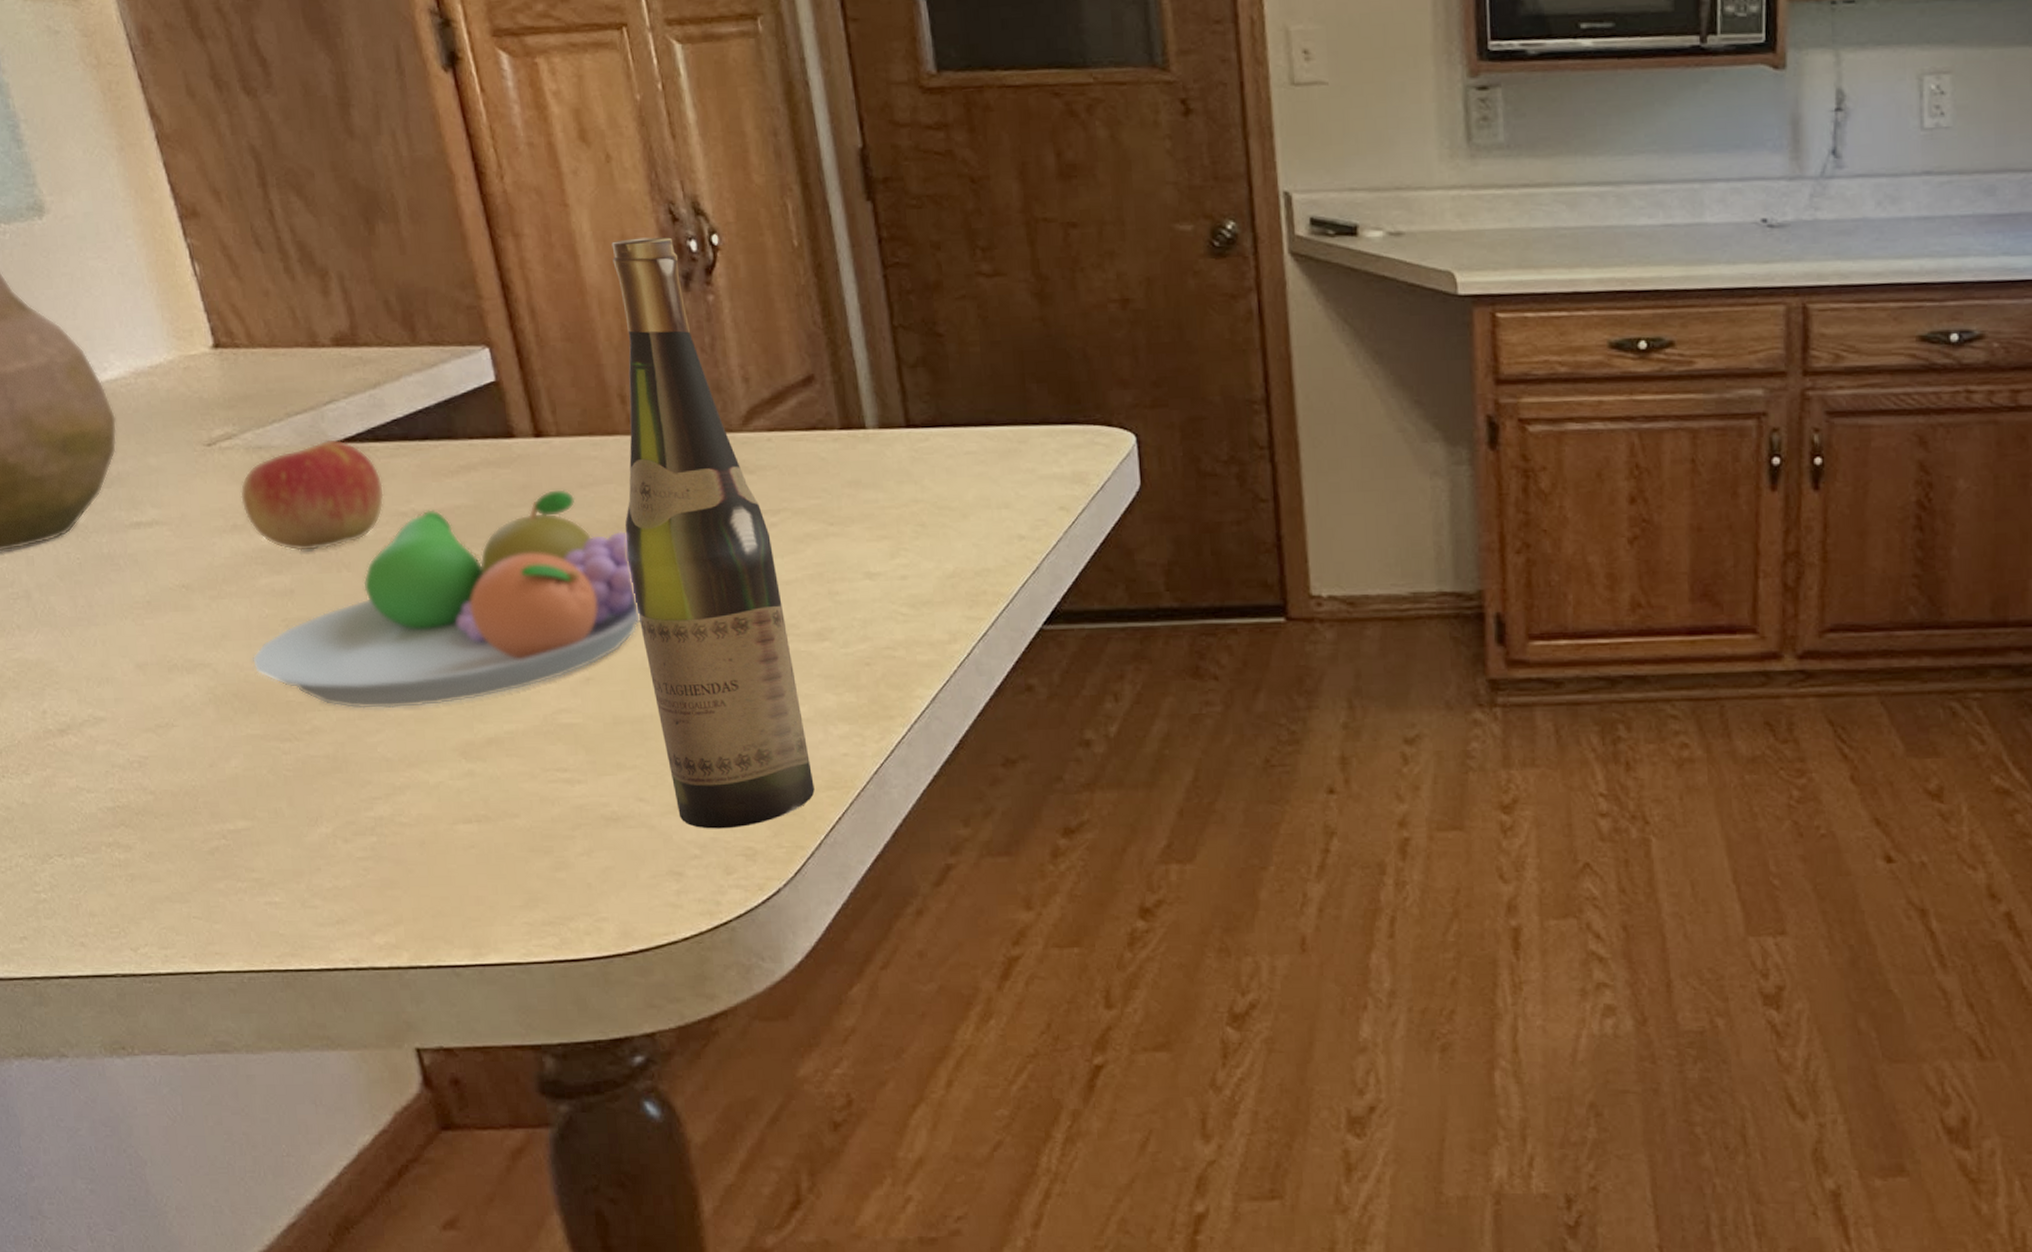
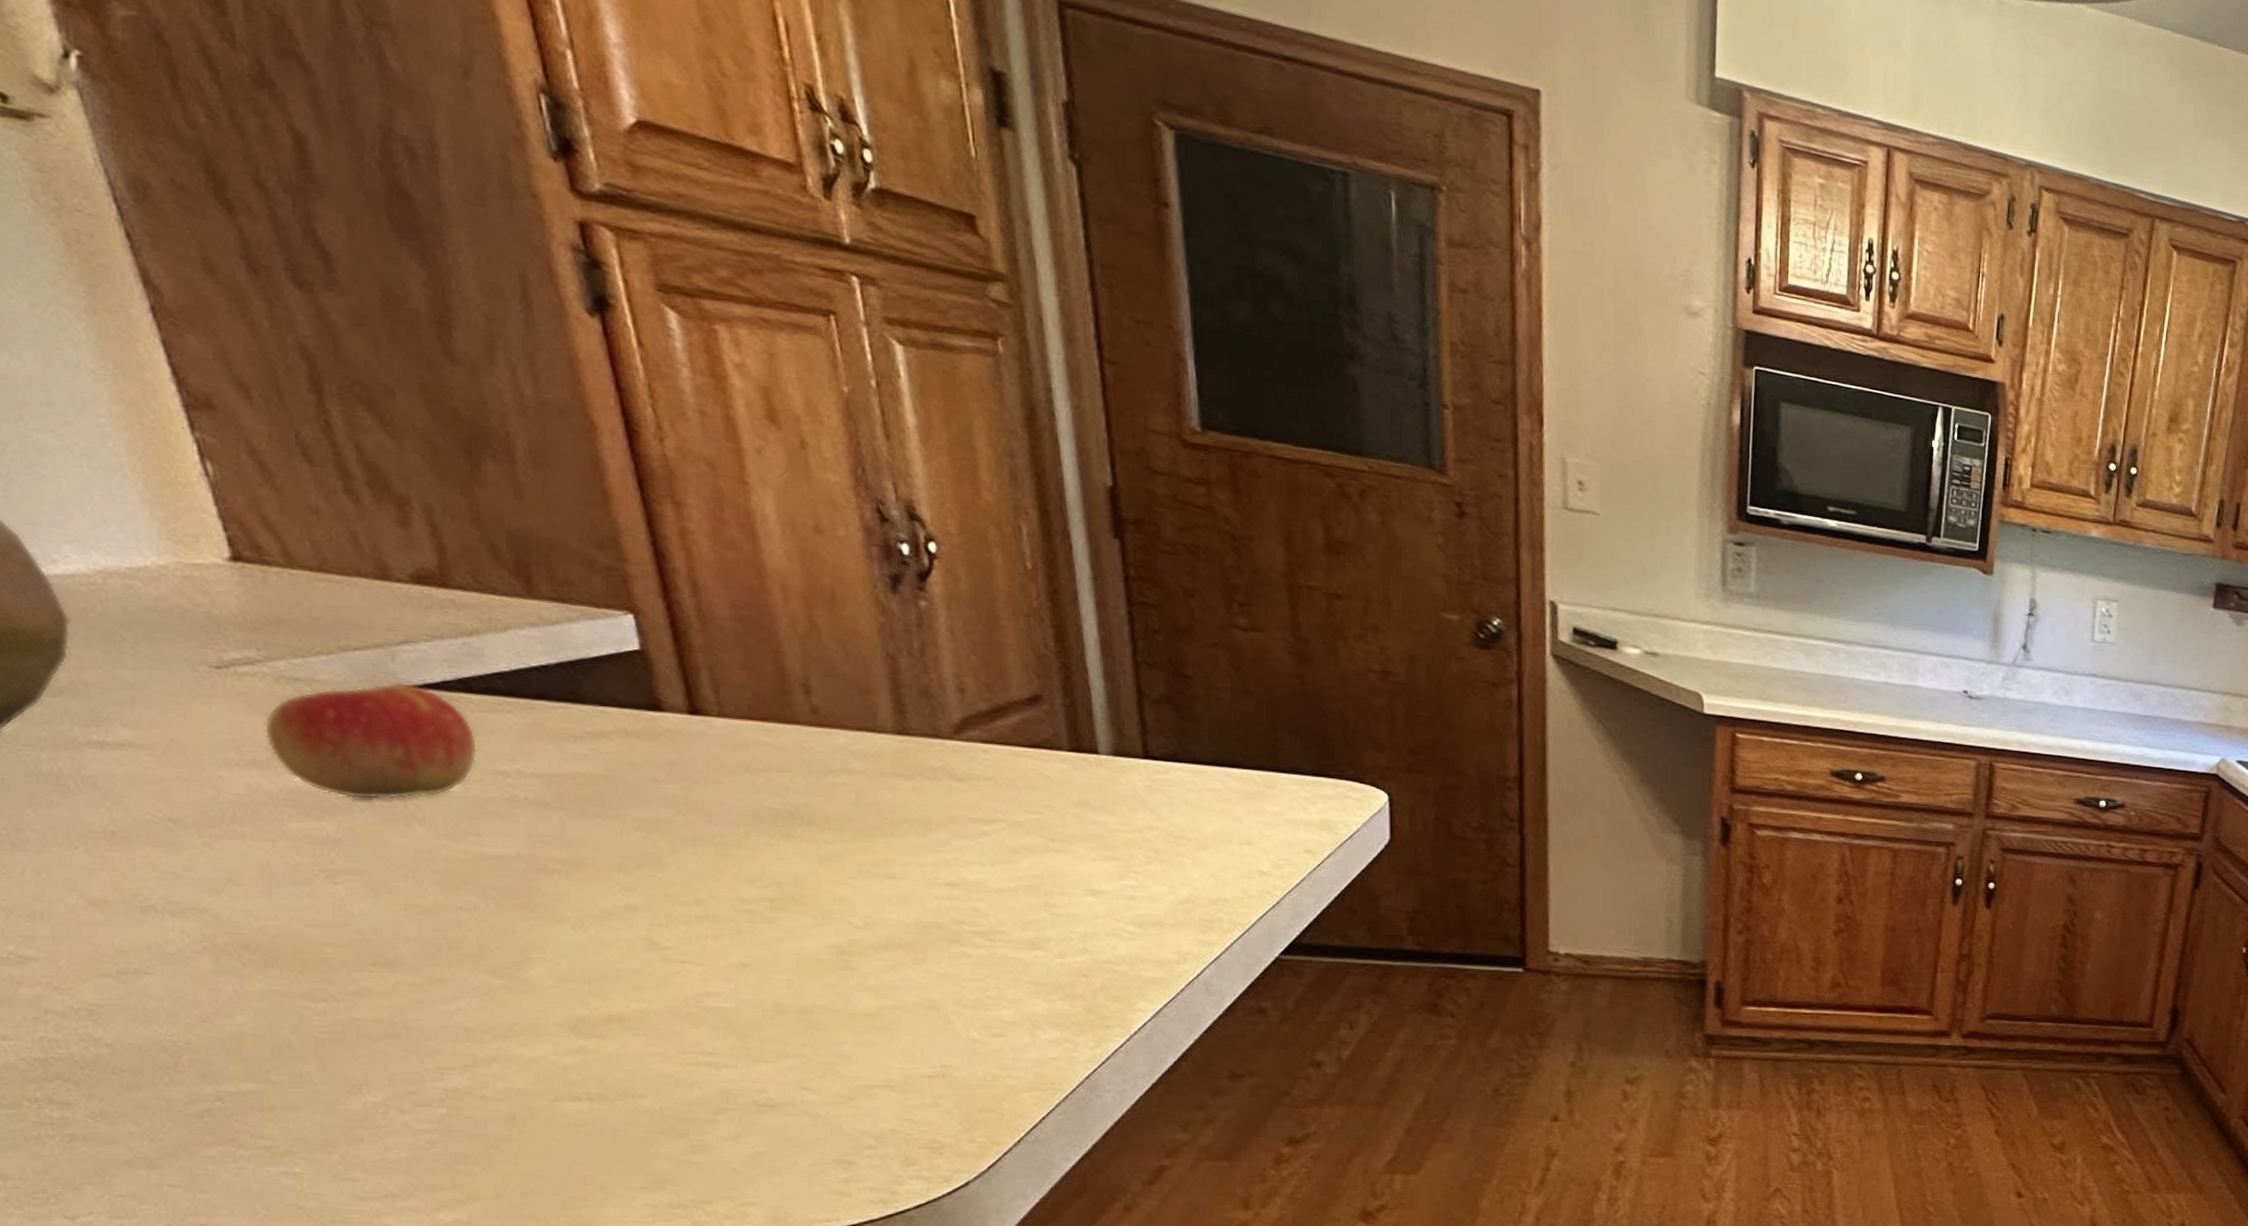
fruit bowl: present [252,488,641,710] -> none [272,769,816,978]
wine bottle: present [611,237,815,829] -> none [801,529,1016,1122]

